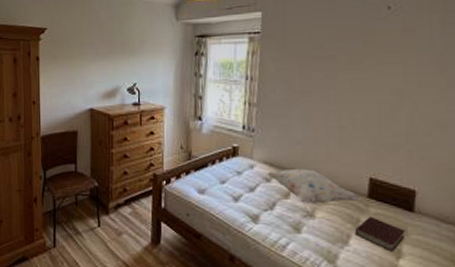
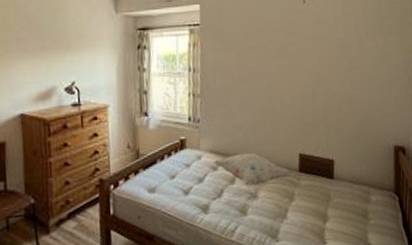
book: present [354,216,406,252] -> none [290,188,329,218]

